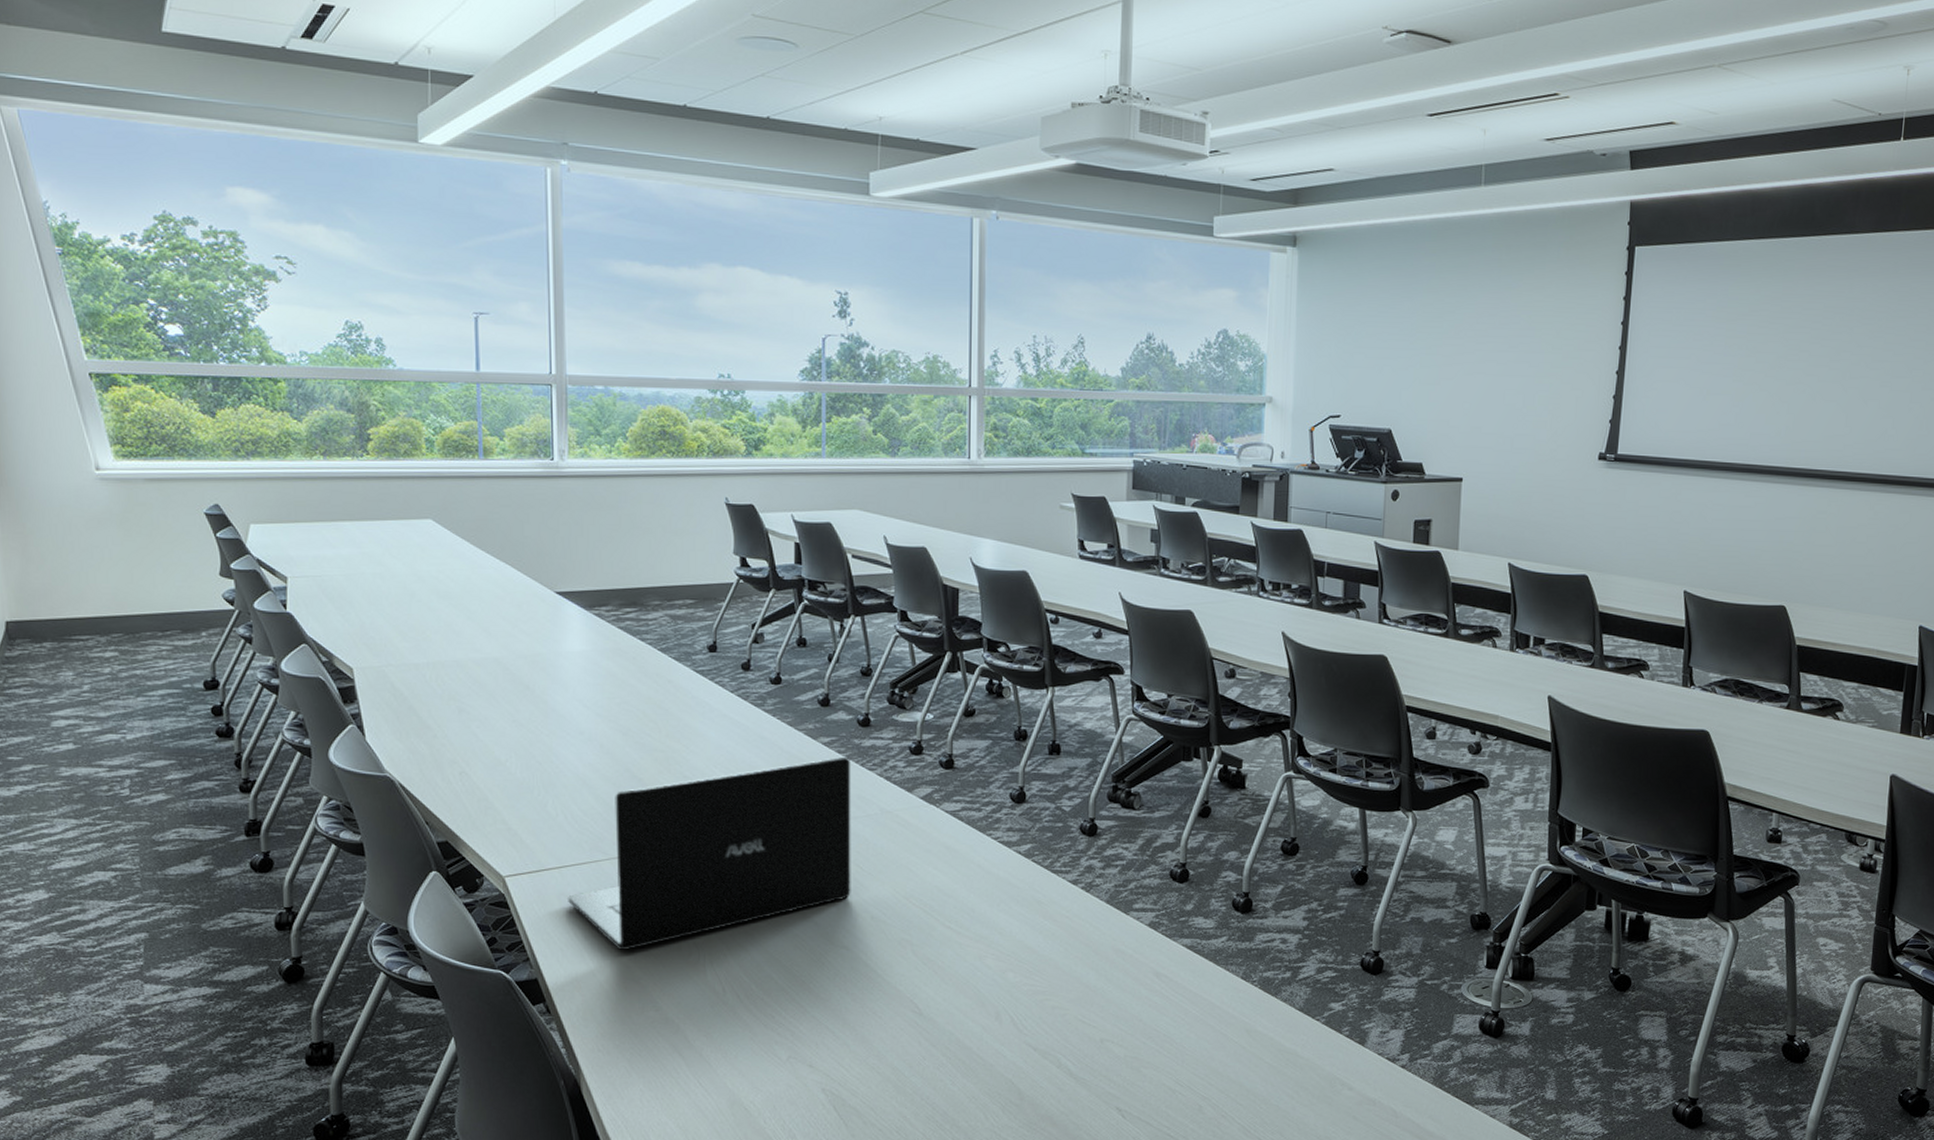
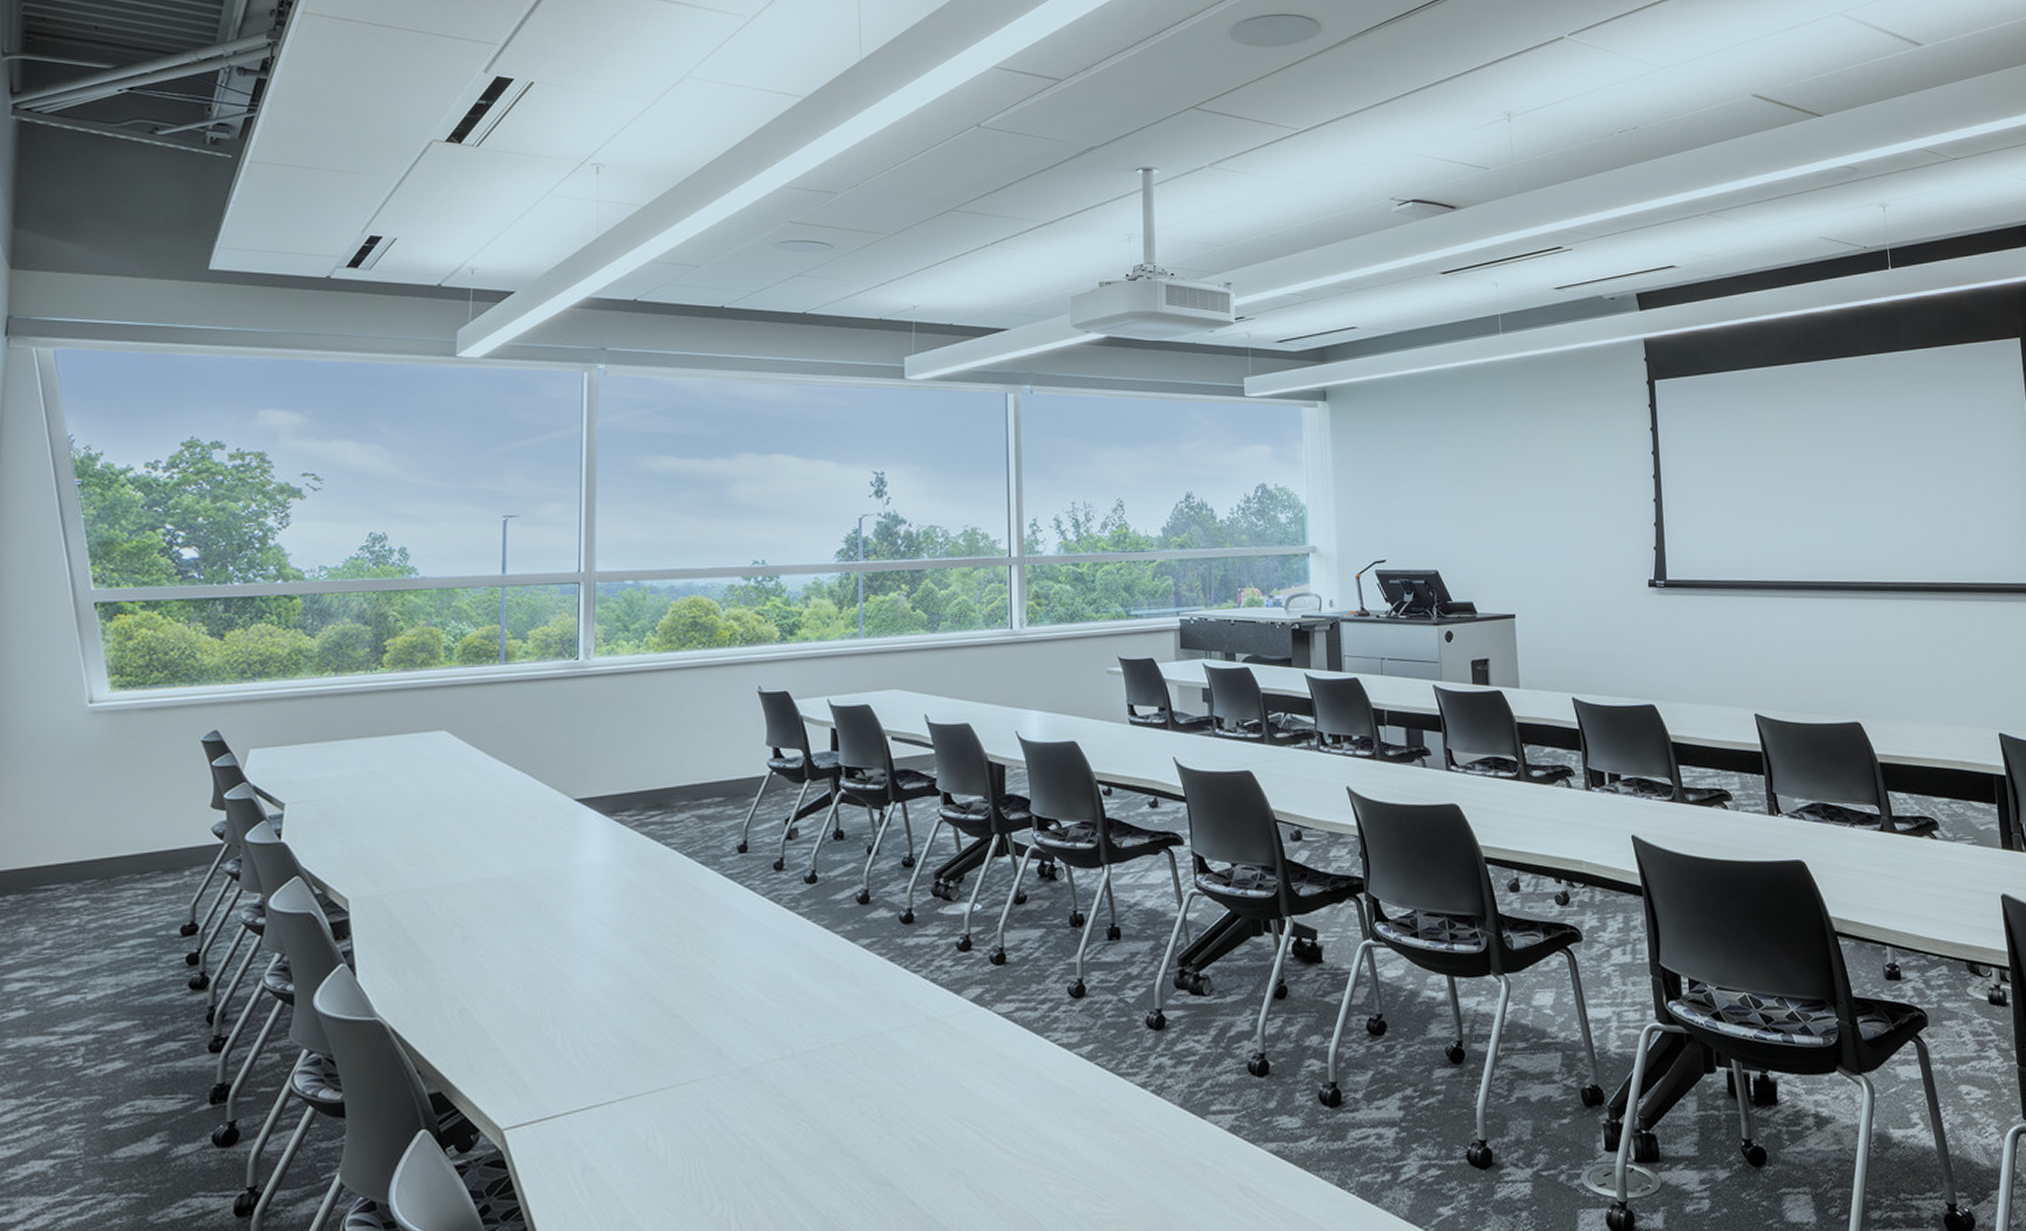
laptop: present [568,756,851,951] -> none [574,959,895,1210]

